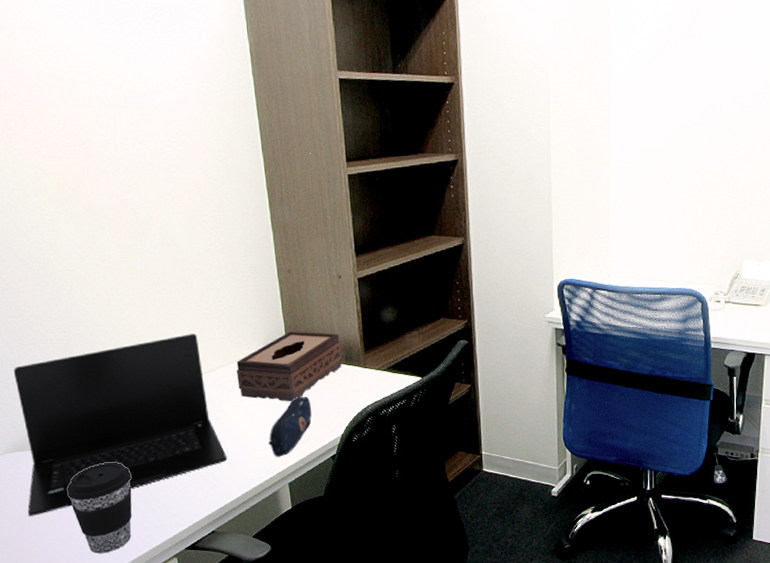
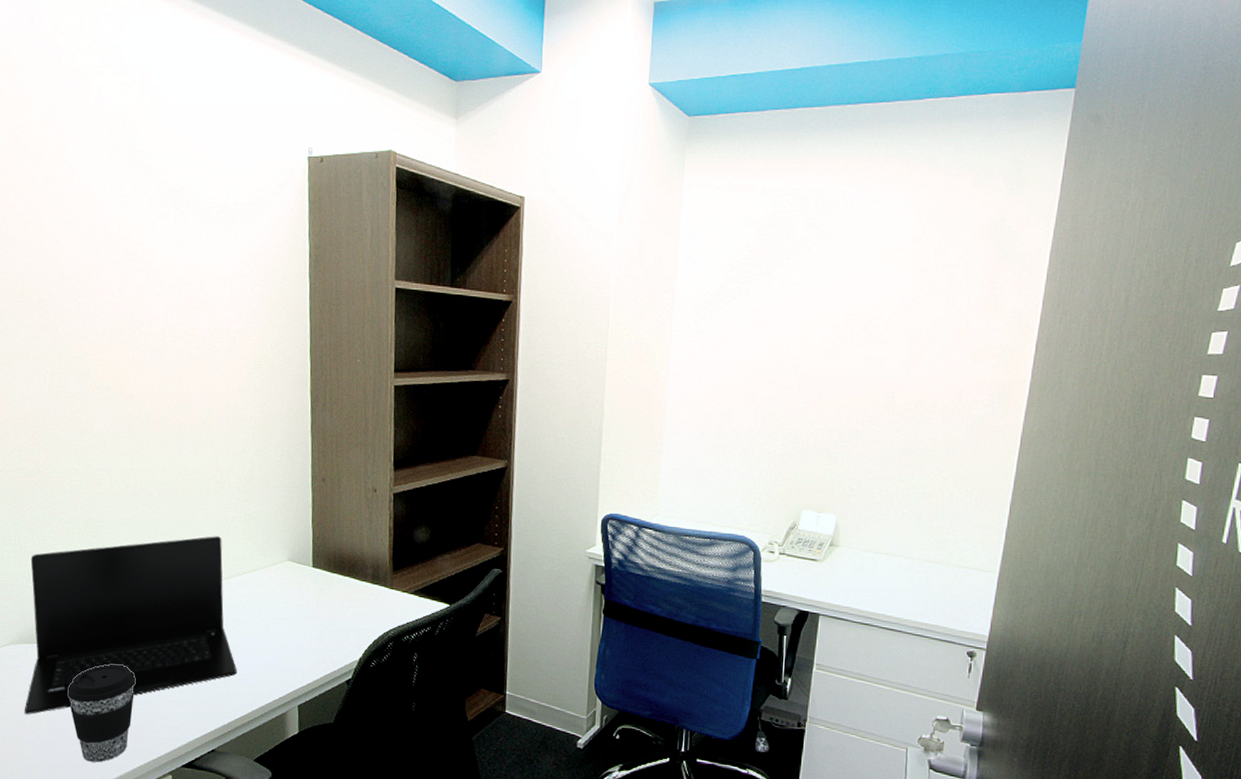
tissue box: present [237,331,342,402] -> none [257,543,369,618]
pencil case: present [268,397,312,457] -> none [282,613,331,676]

